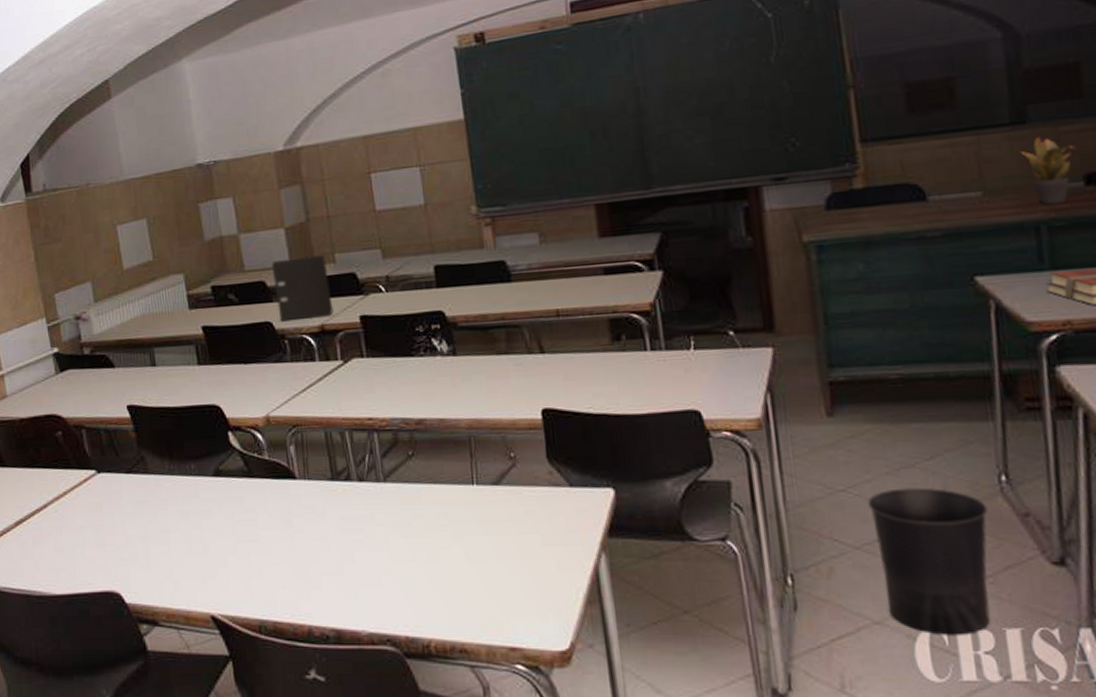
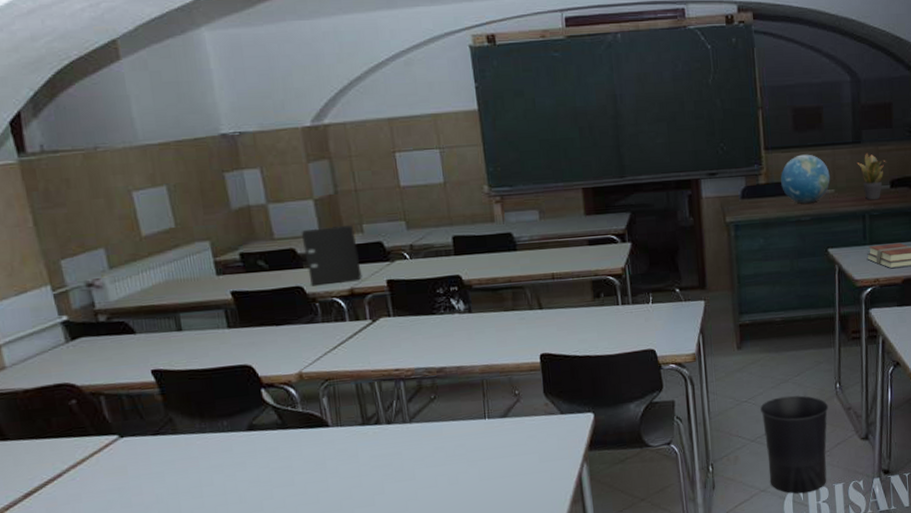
globe: none [888,144,974,214] -> present [781,154,830,204]

